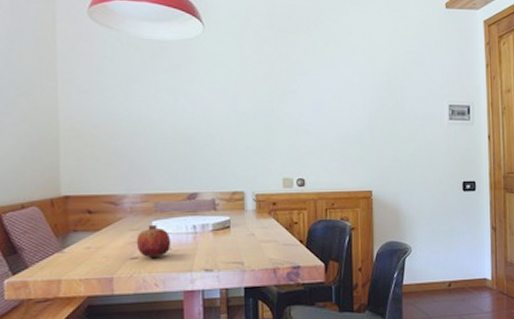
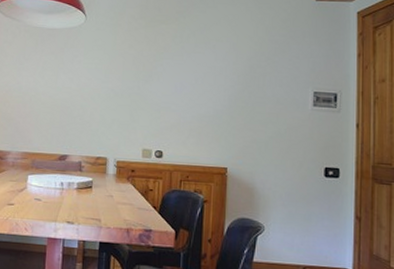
fruit: present [136,224,171,259] -> none [14,178,42,207]

